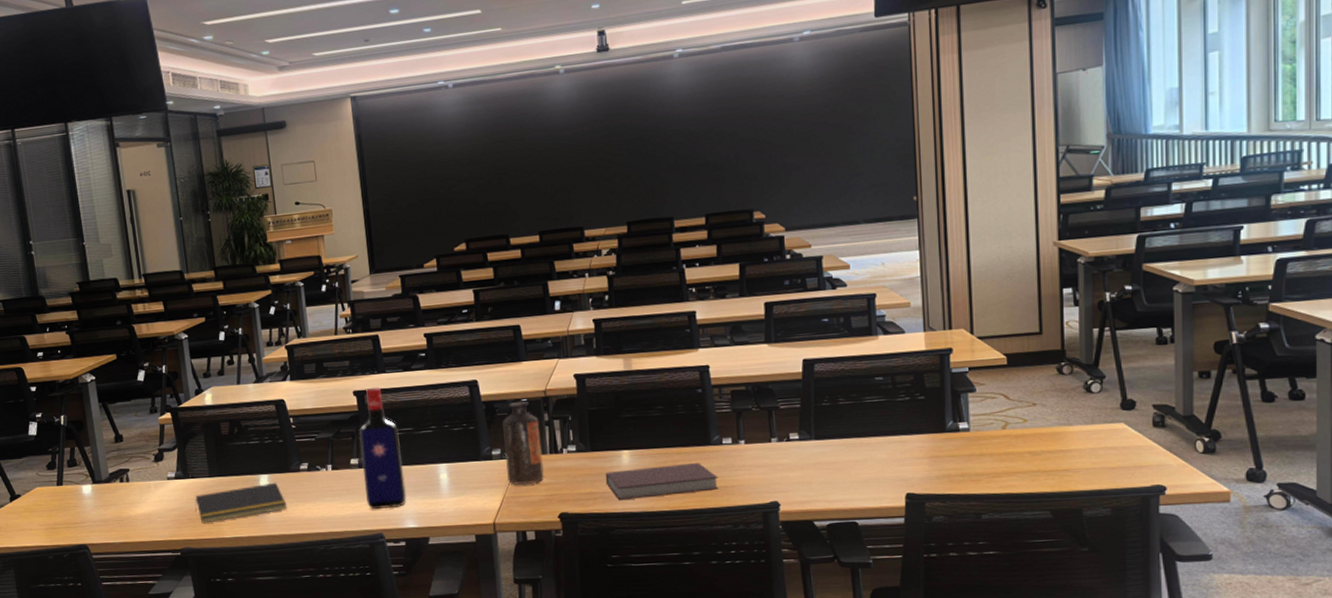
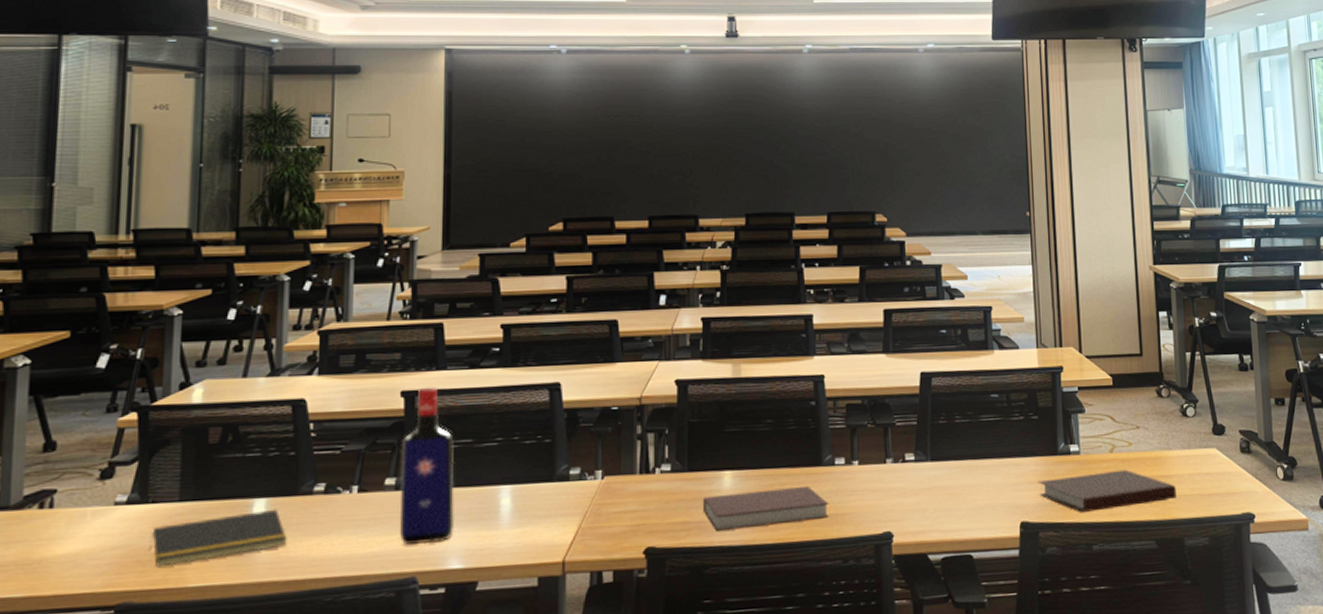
bottle: present [502,401,544,485] -> none [585,409,630,512]
notebook: none [924,444,1076,485] -> present [1038,469,1176,512]

